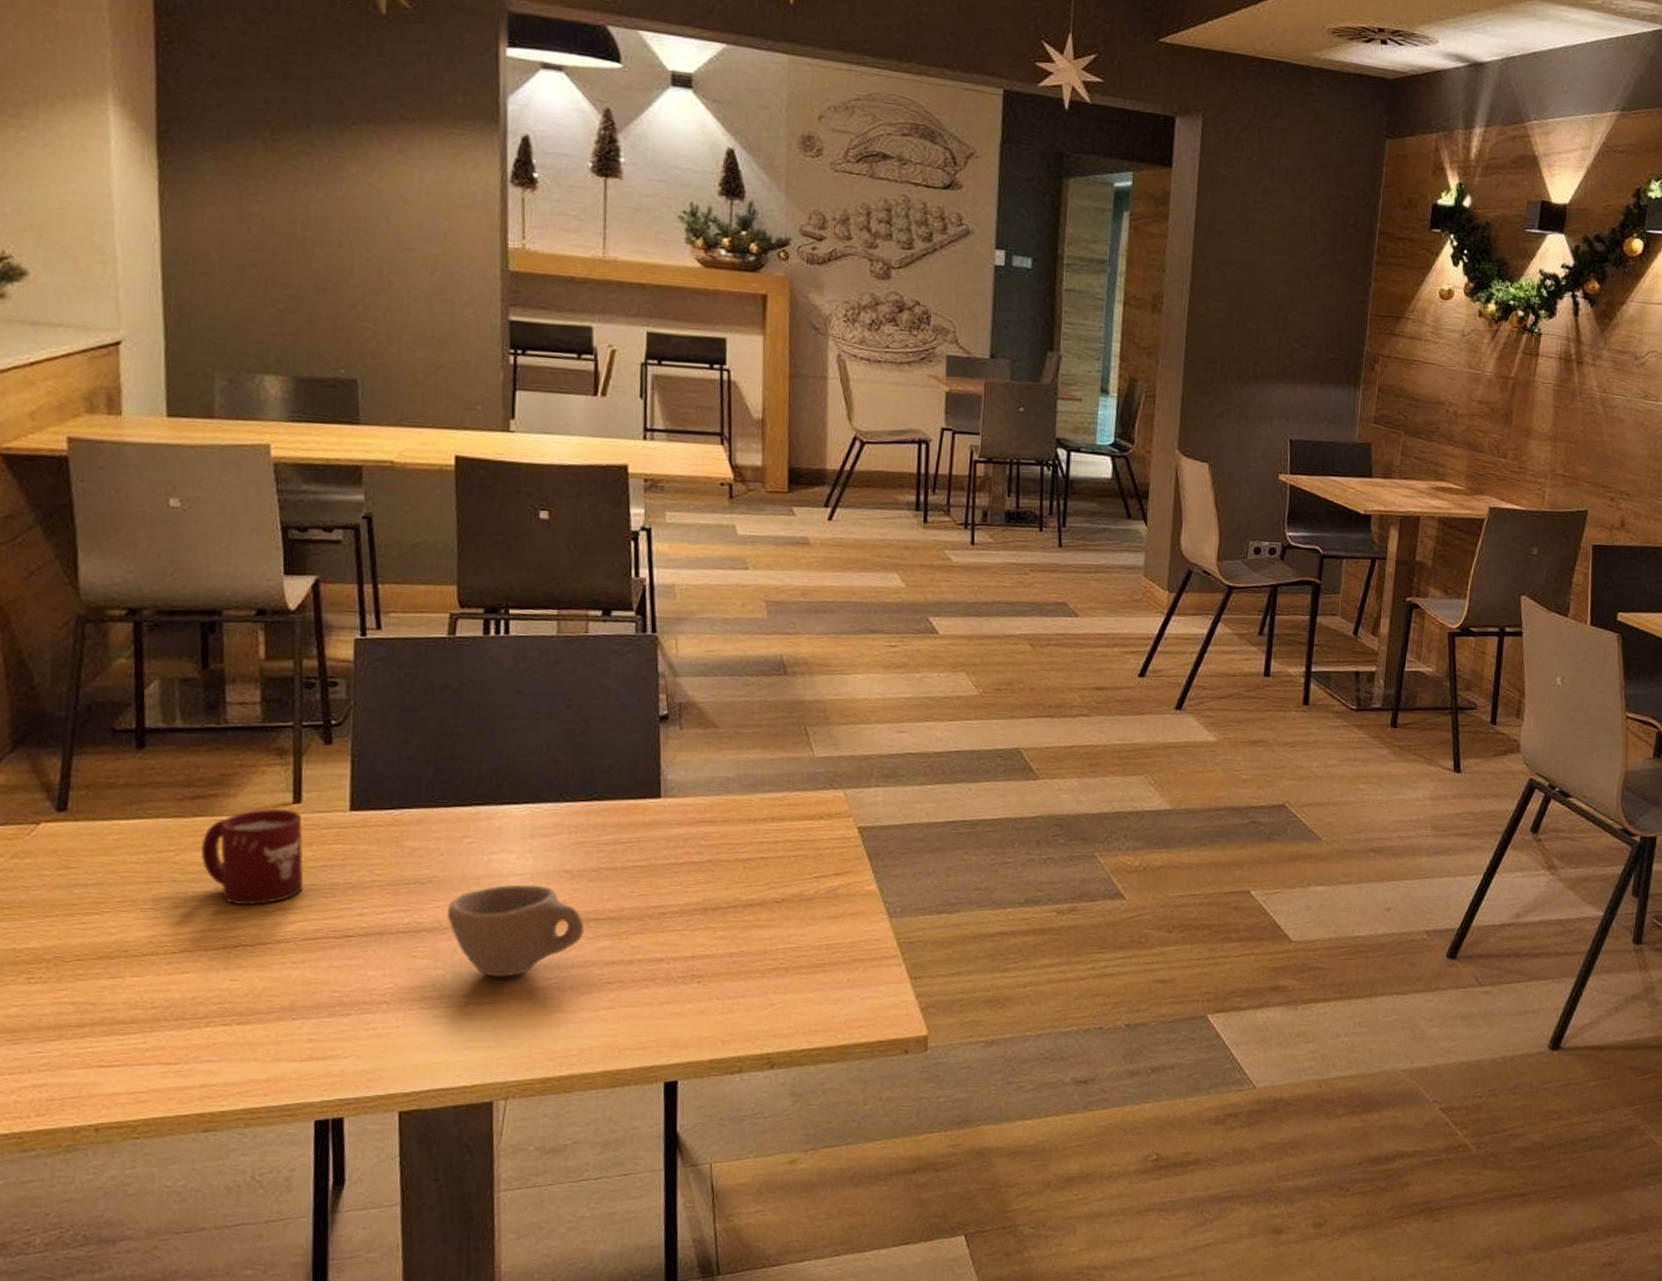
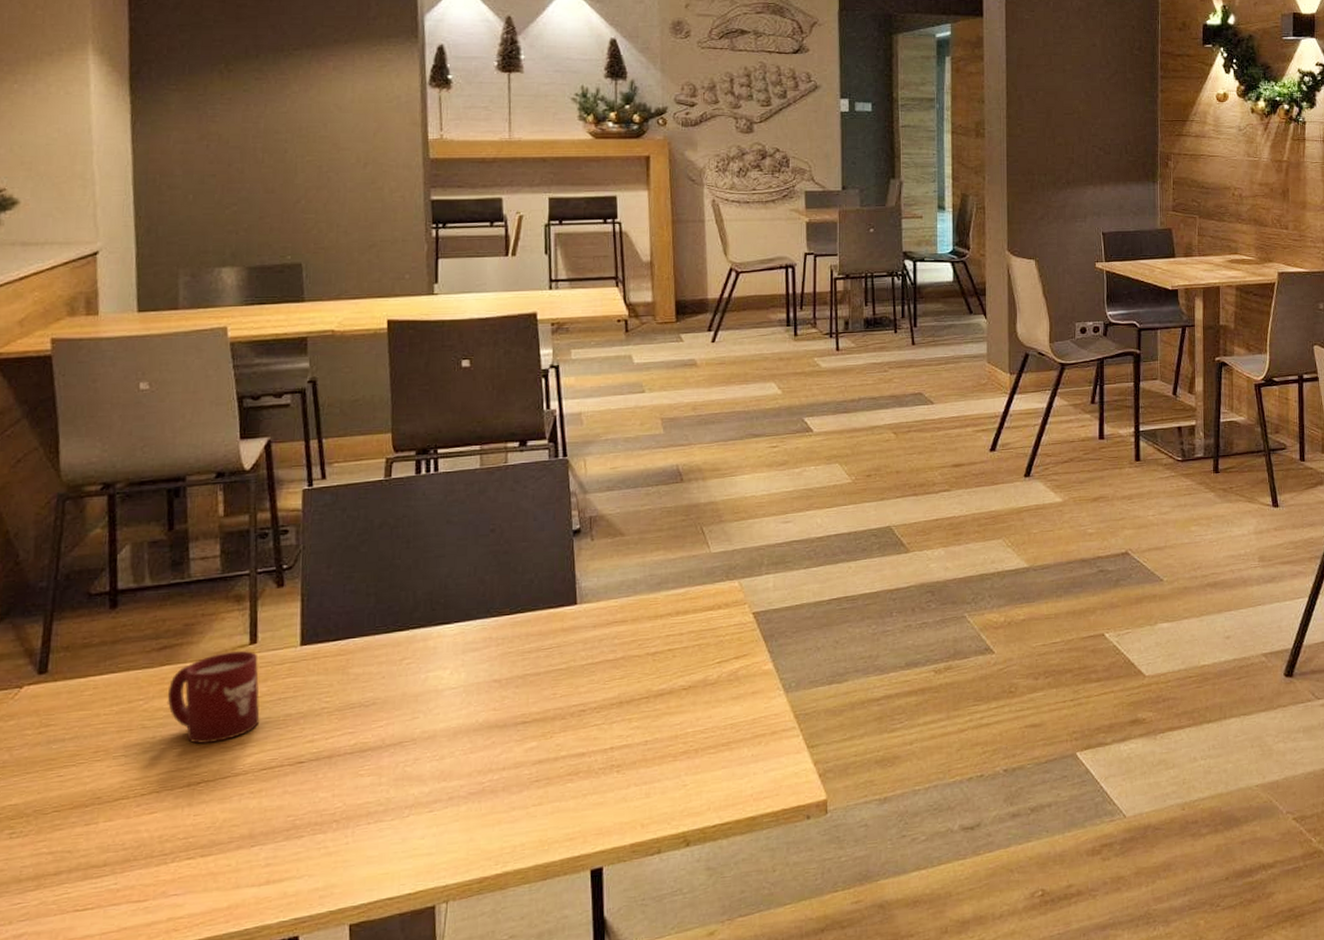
cup: present [446,884,585,977] -> none [389,696,513,787]

